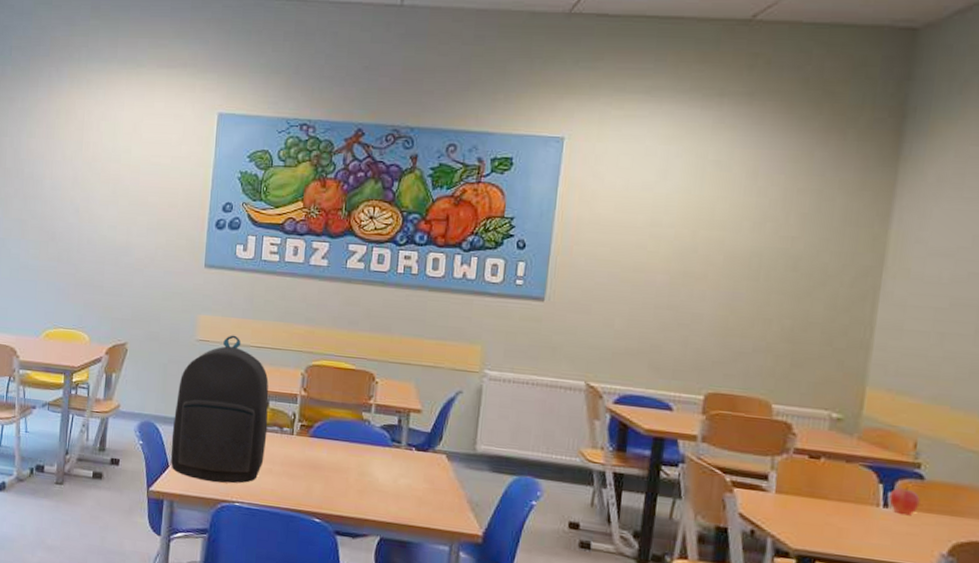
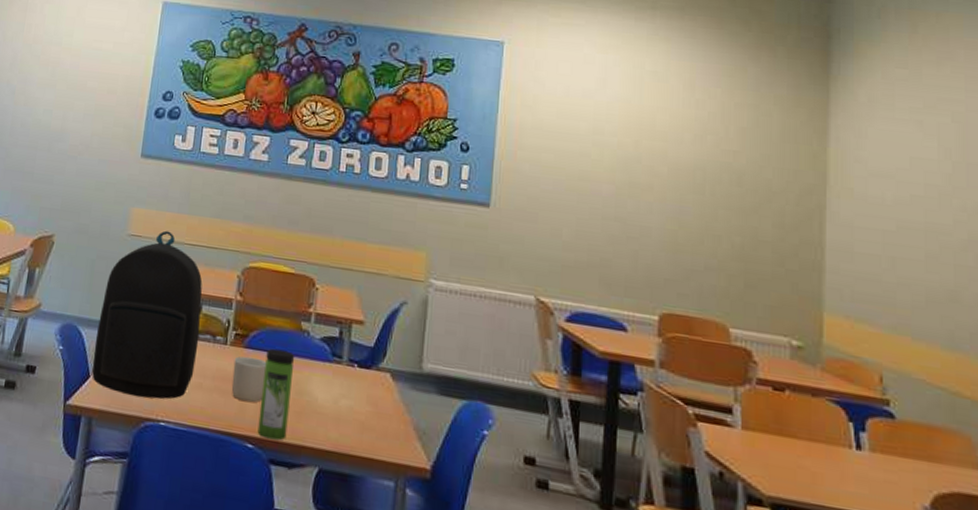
mug: none [299,444,331,484] -> present [231,356,267,403]
food container: none [324,437,357,515] -> present [257,348,294,441]
apple: present [889,487,920,516] -> none [861,427,894,460]

